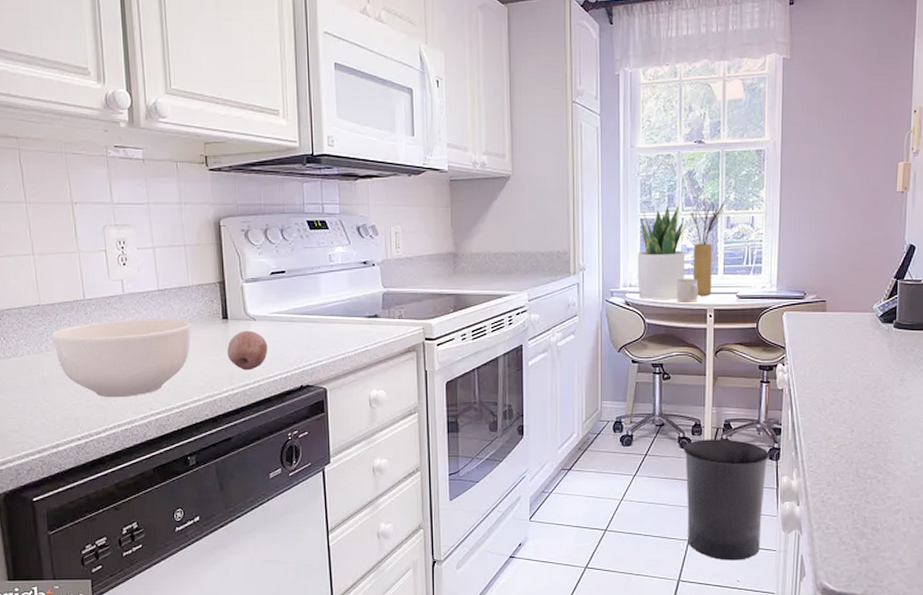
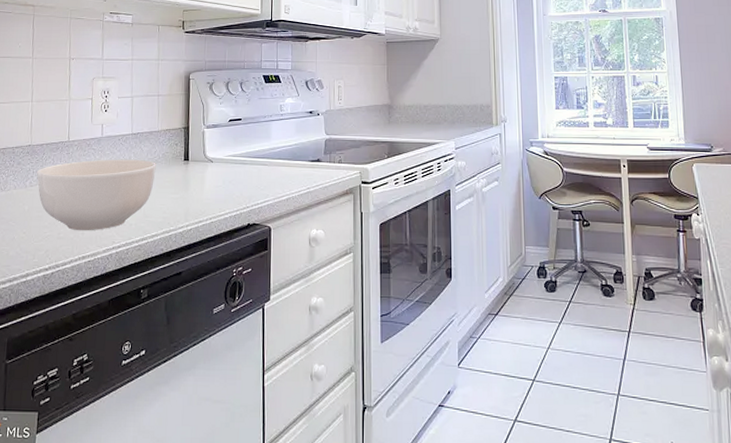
fruit: present [227,330,268,371] -> none [185,171,221,208]
planter: present [637,205,686,300] -> none [553,65,597,150]
mug: present [676,279,699,304] -> none [590,131,612,154]
waste bin: present [684,439,769,561] -> none [607,287,693,420]
vase: present [690,197,726,296] -> none [599,58,631,147]

